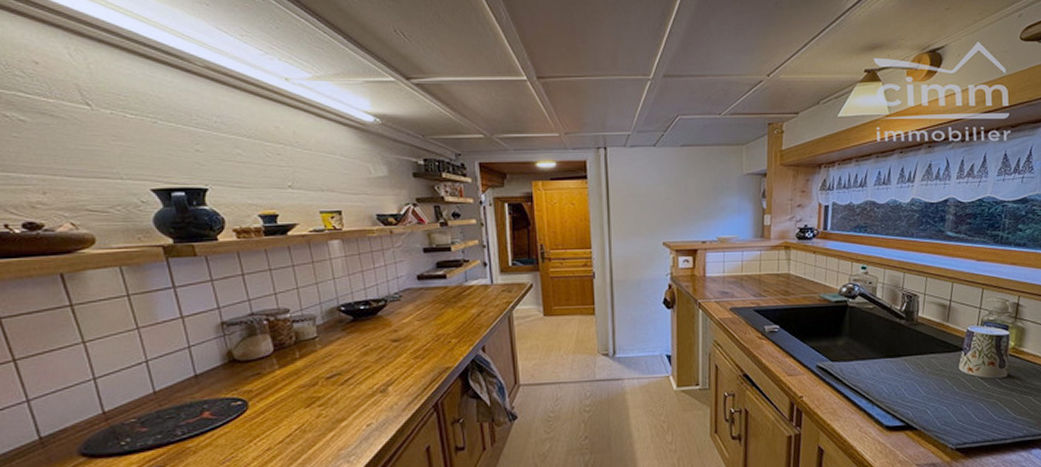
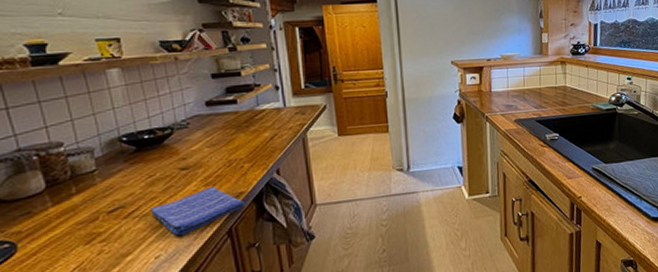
dish towel: none [364,359,451,406] -> present [150,186,245,236]

